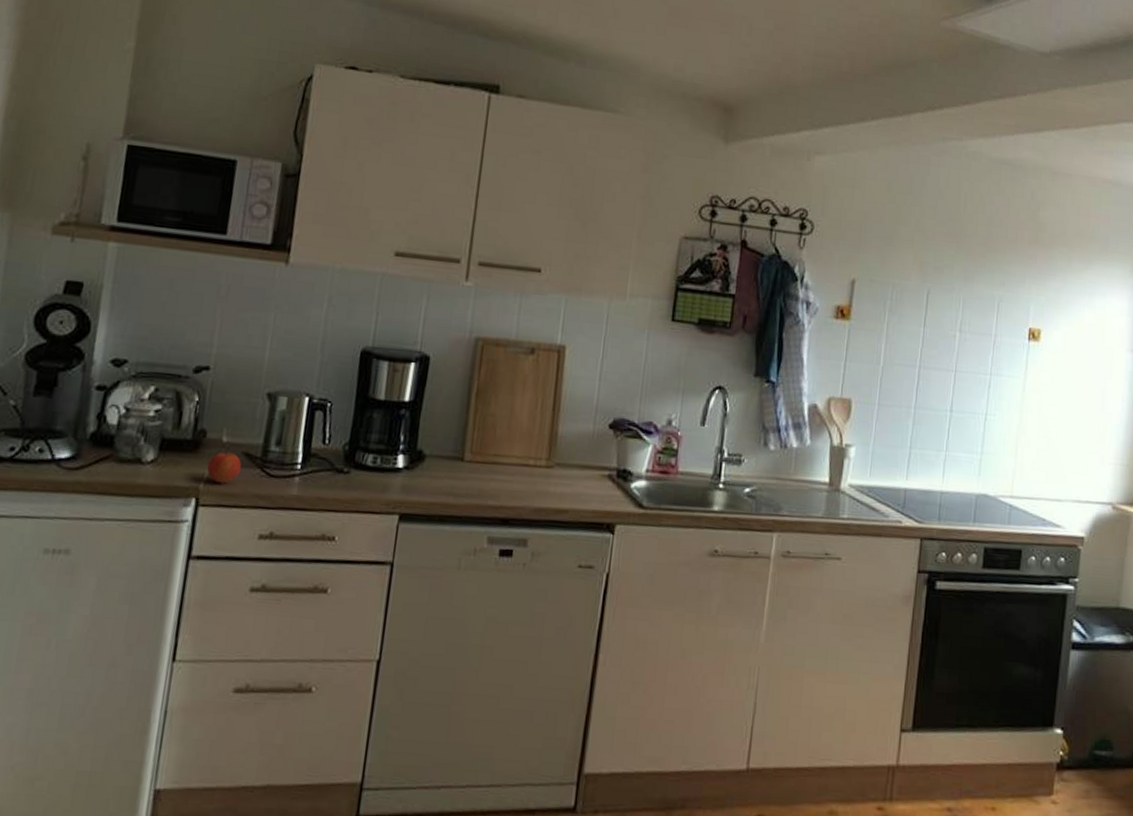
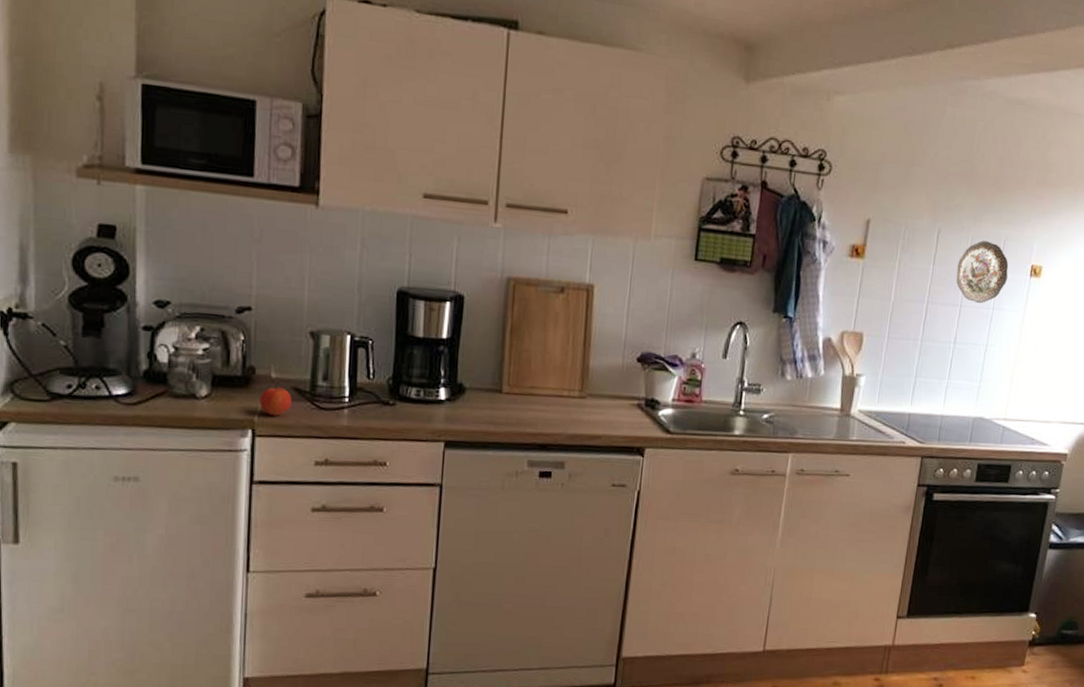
decorative plate: none [949,302,1005,369] -> present [956,241,1009,304]

